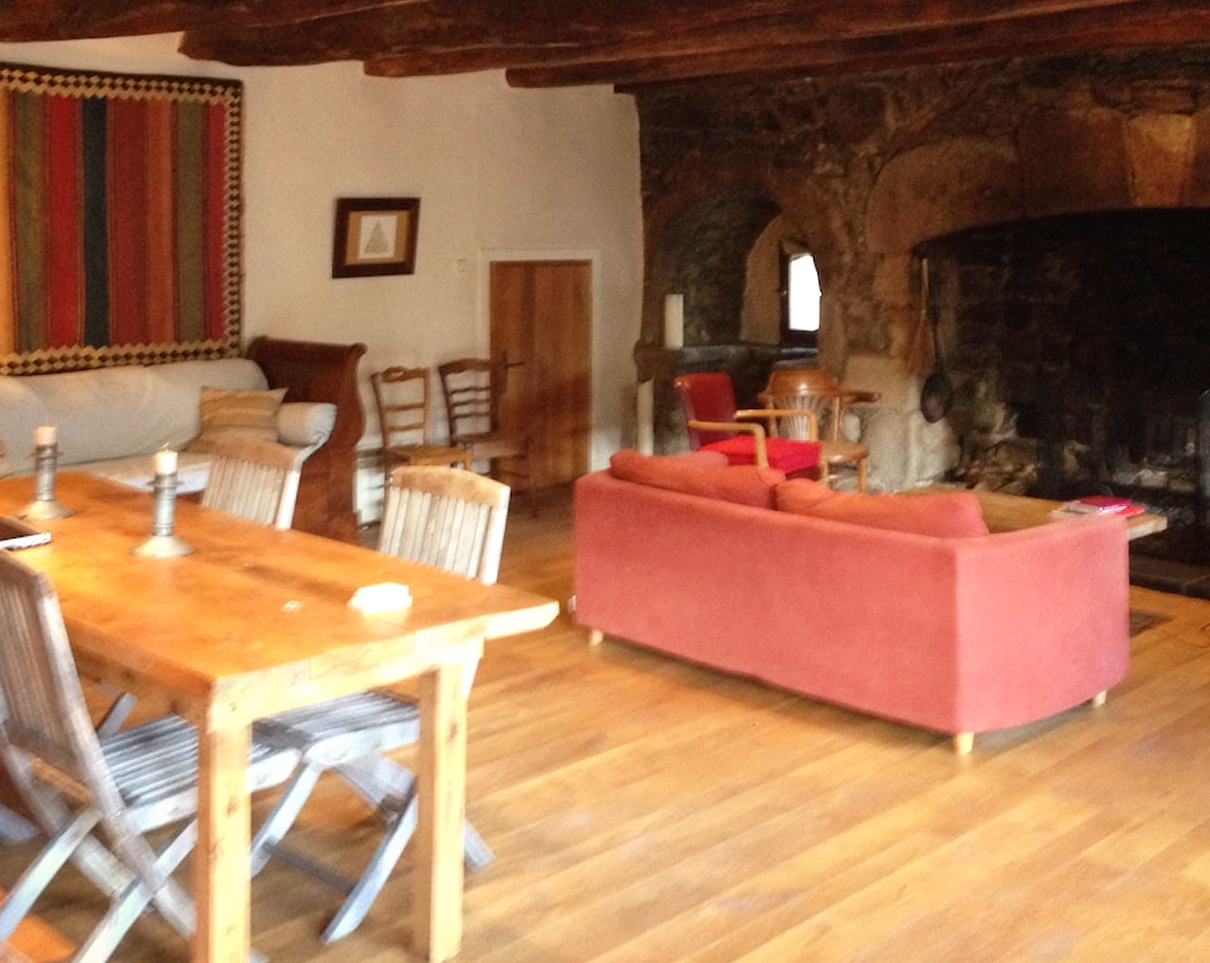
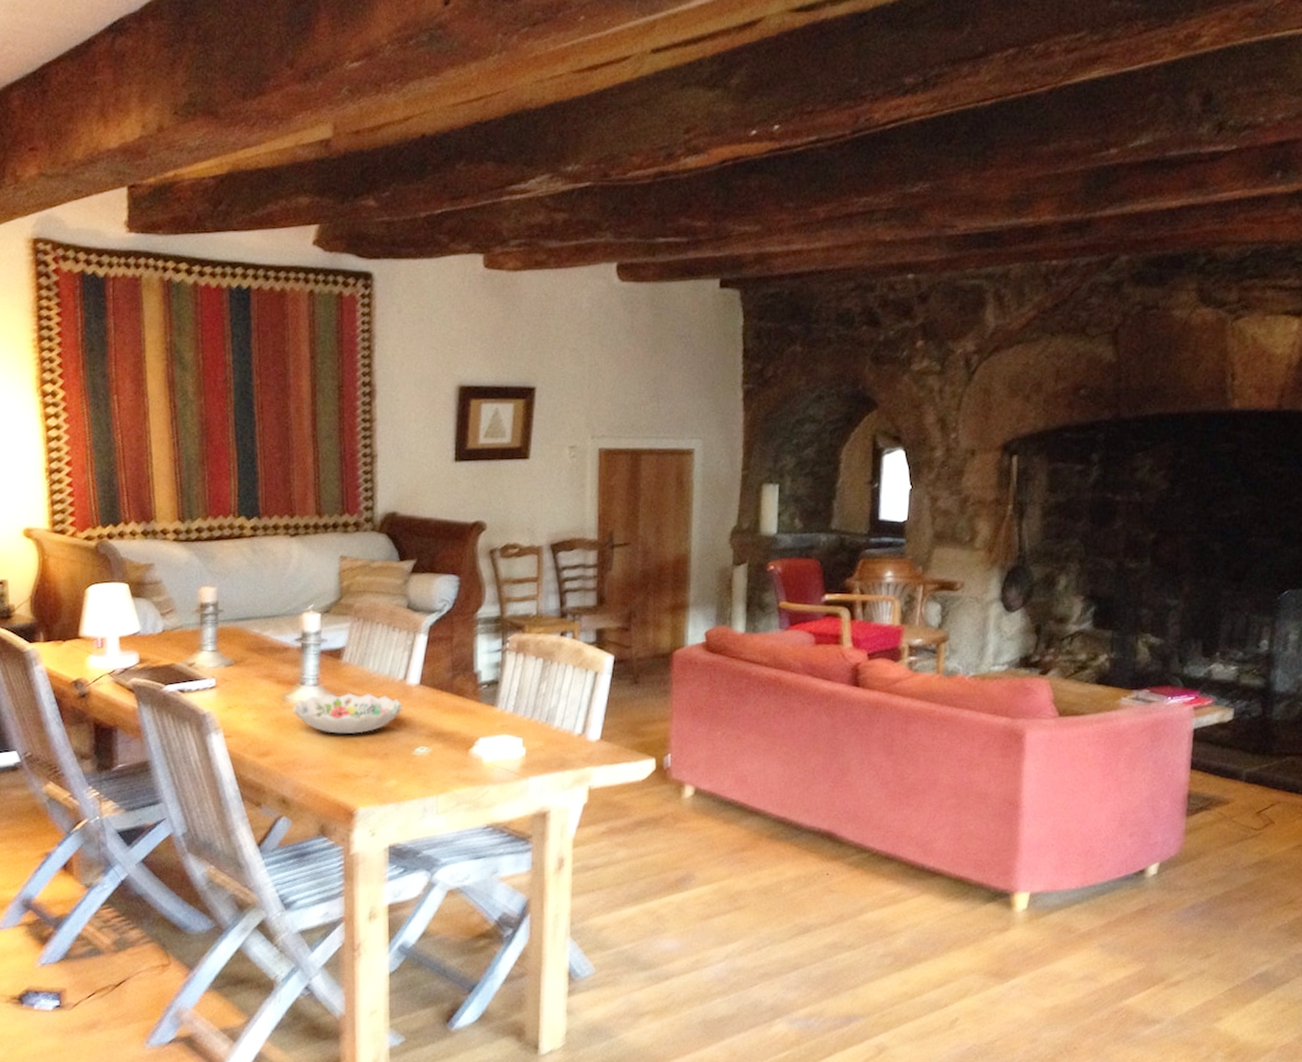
decorative bowl: none [142,541,270,591] -> present [293,692,402,734]

